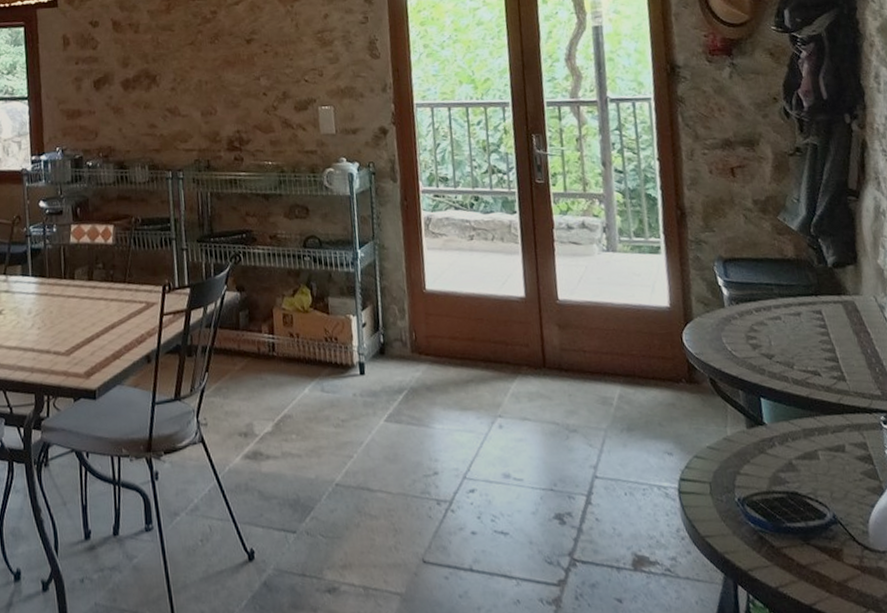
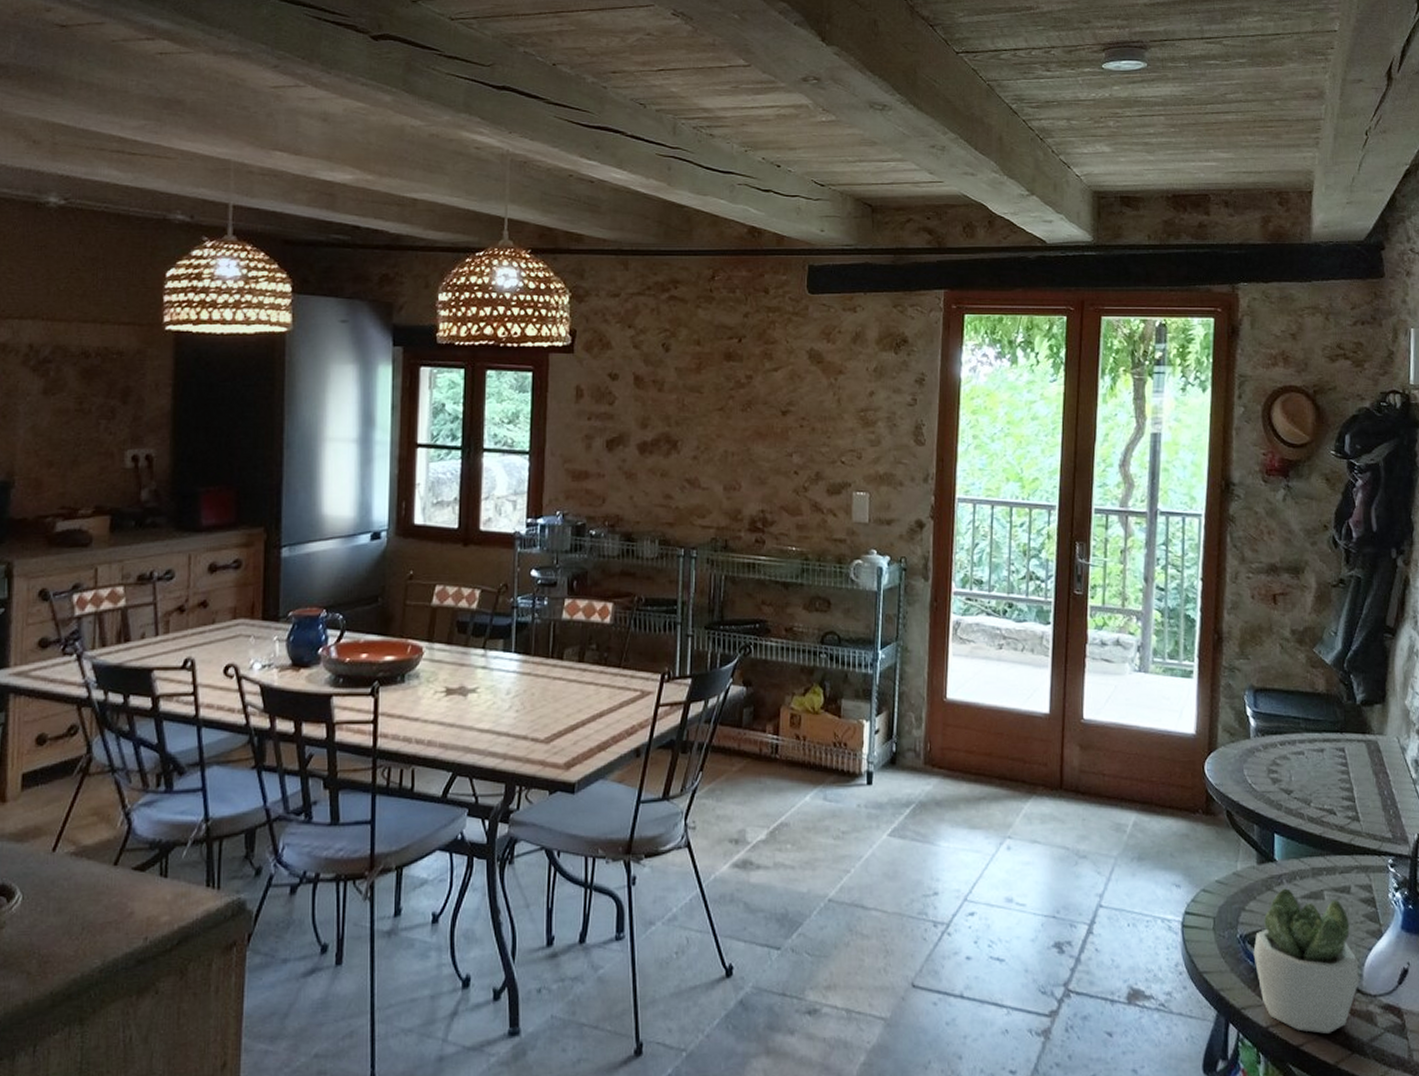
succulent plant: none [753,450,866,592] -> present [1253,888,1360,1034]

